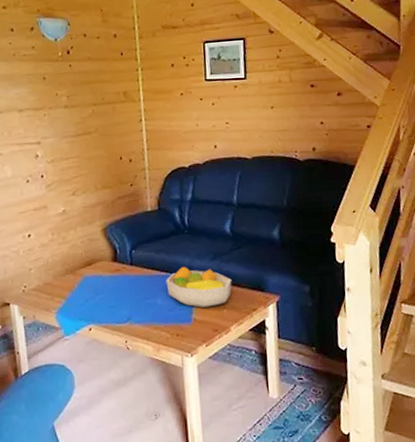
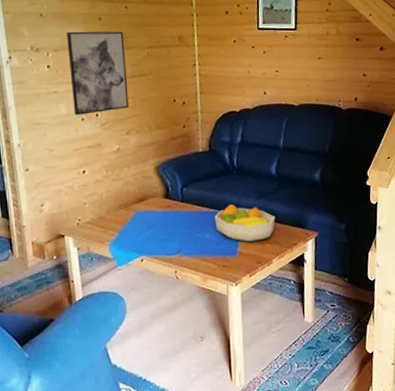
wall art: none [12,90,74,177] -> present [67,31,129,115]

